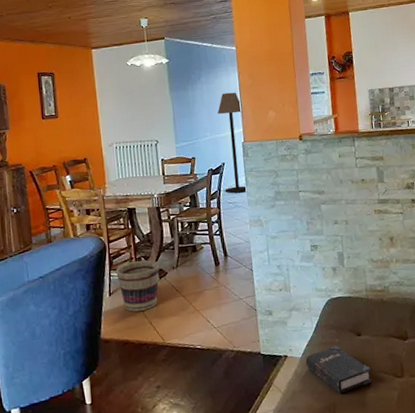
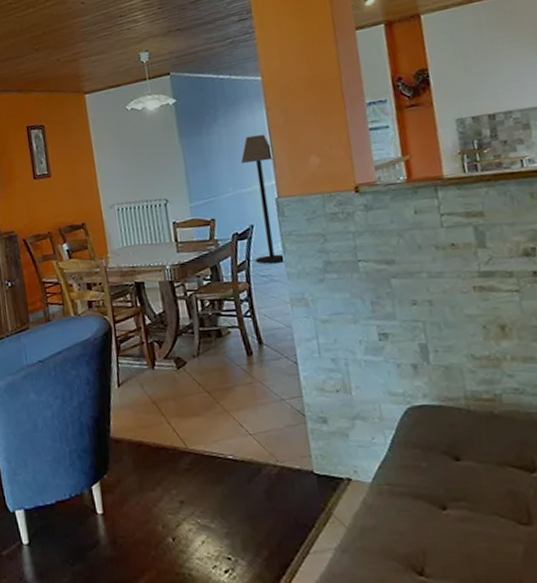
basket: present [116,260,160,312] -> none [124,345,177,408]
hardback book: present [305,345,372,394] -> none [378,471,482,539]

